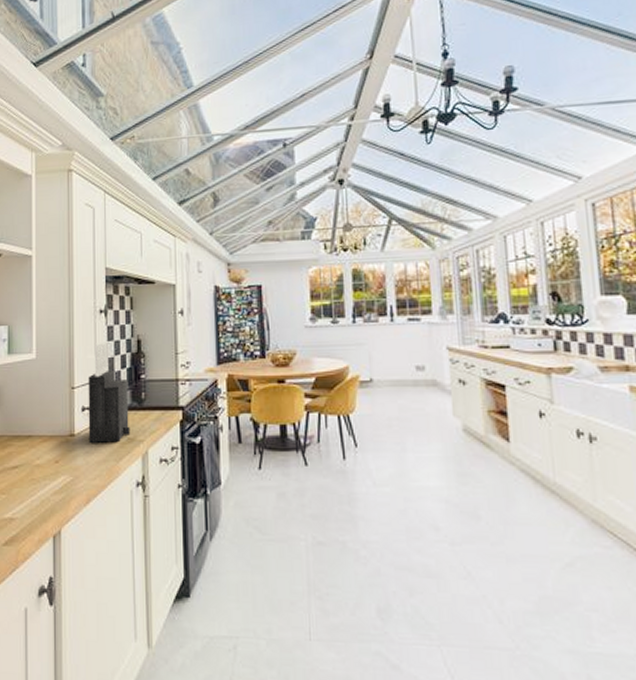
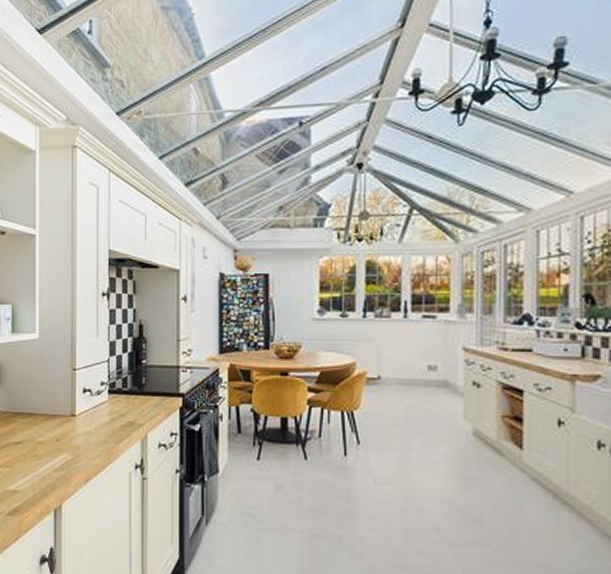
knife block: present [88,341,131,443] -> none [89,325,130,425]

